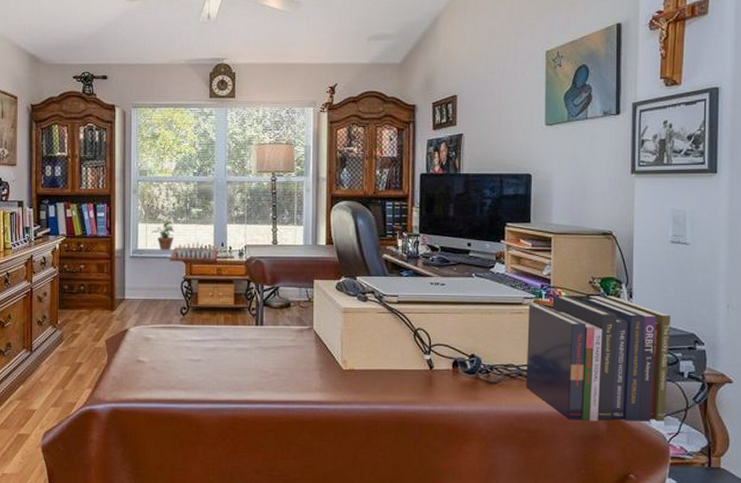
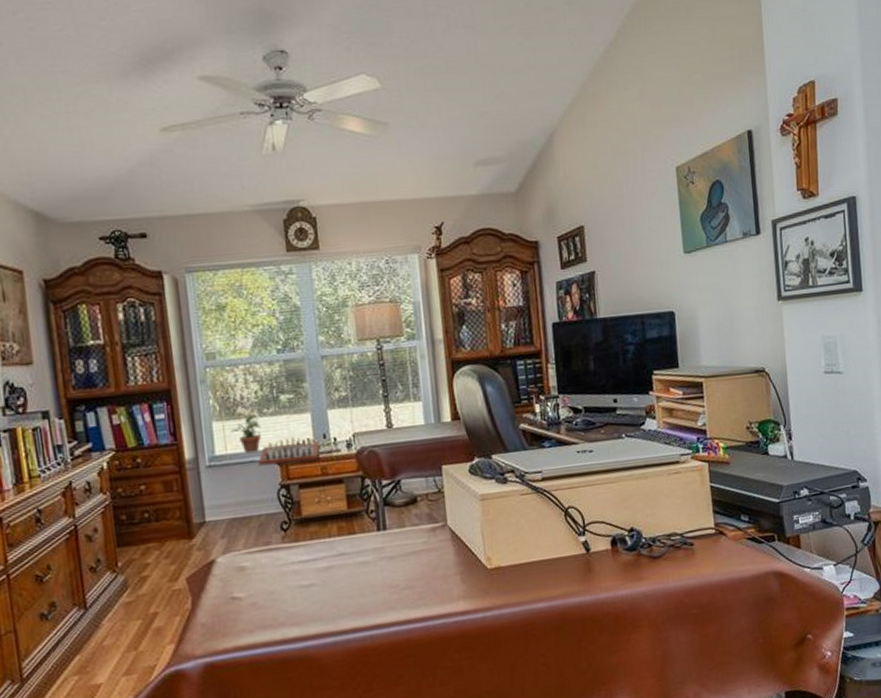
books: present [526,294,670,422] -> none [686,440,837,586]

